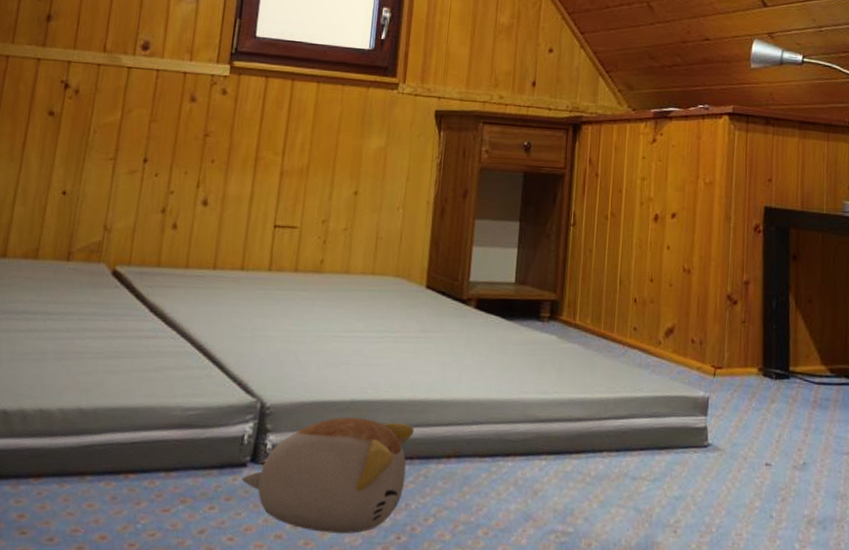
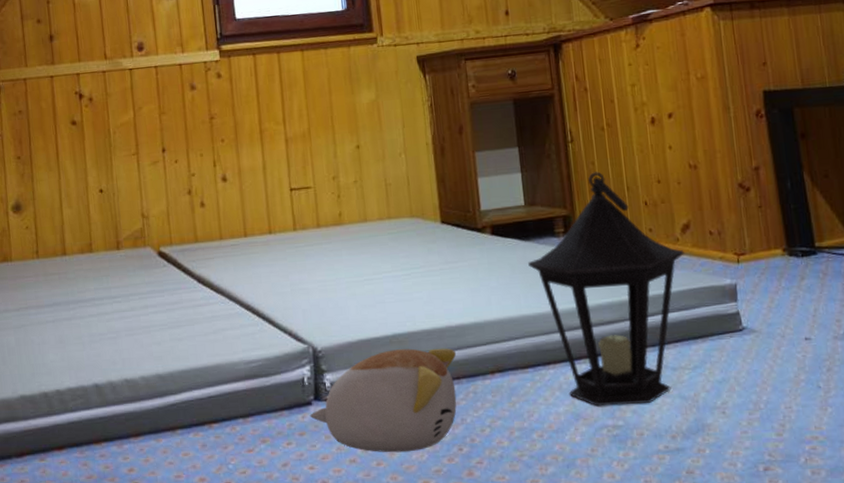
lantern: none [507,260,664,513] -> present [528,171,684,407]

